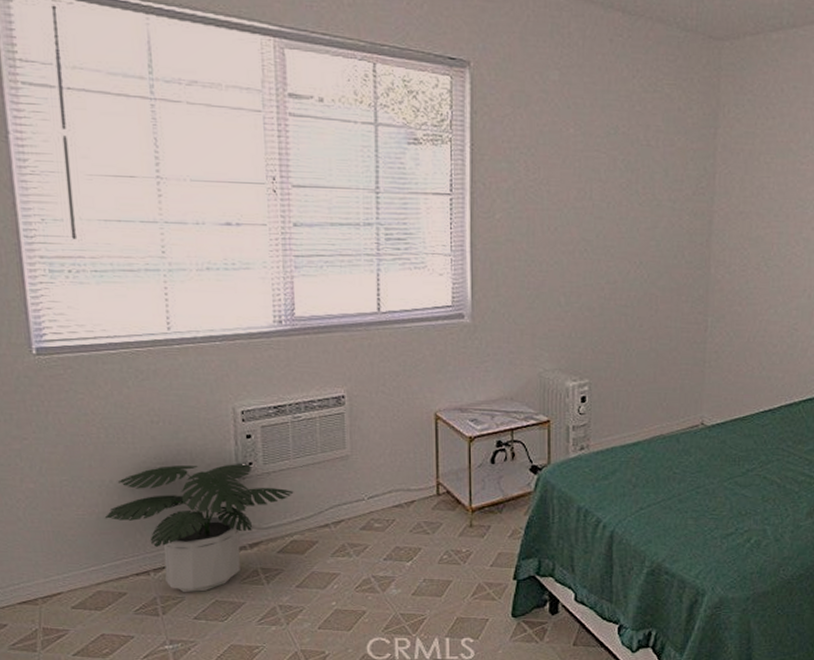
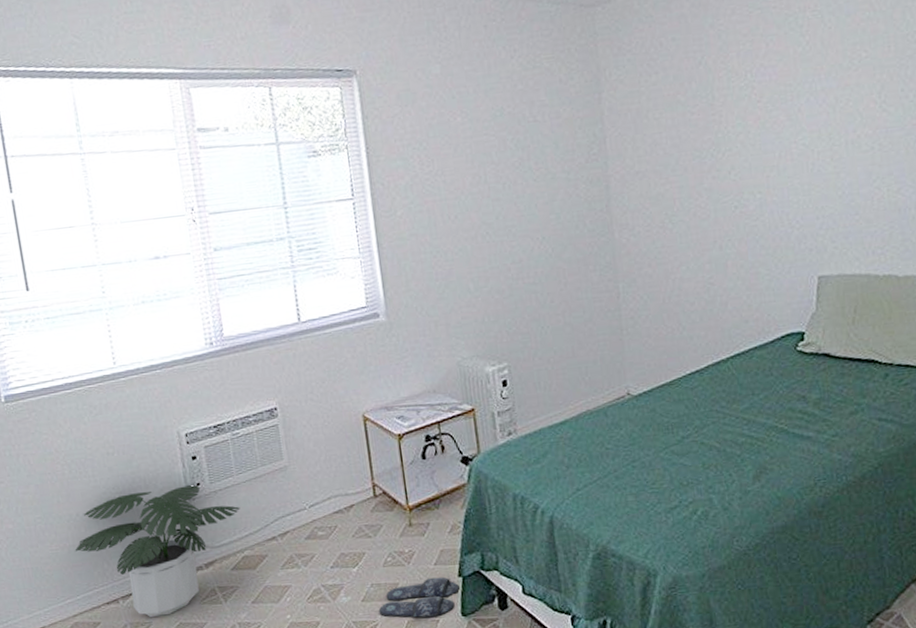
slippers: none [428,578,513,616] -> present [378,576,460,619]

